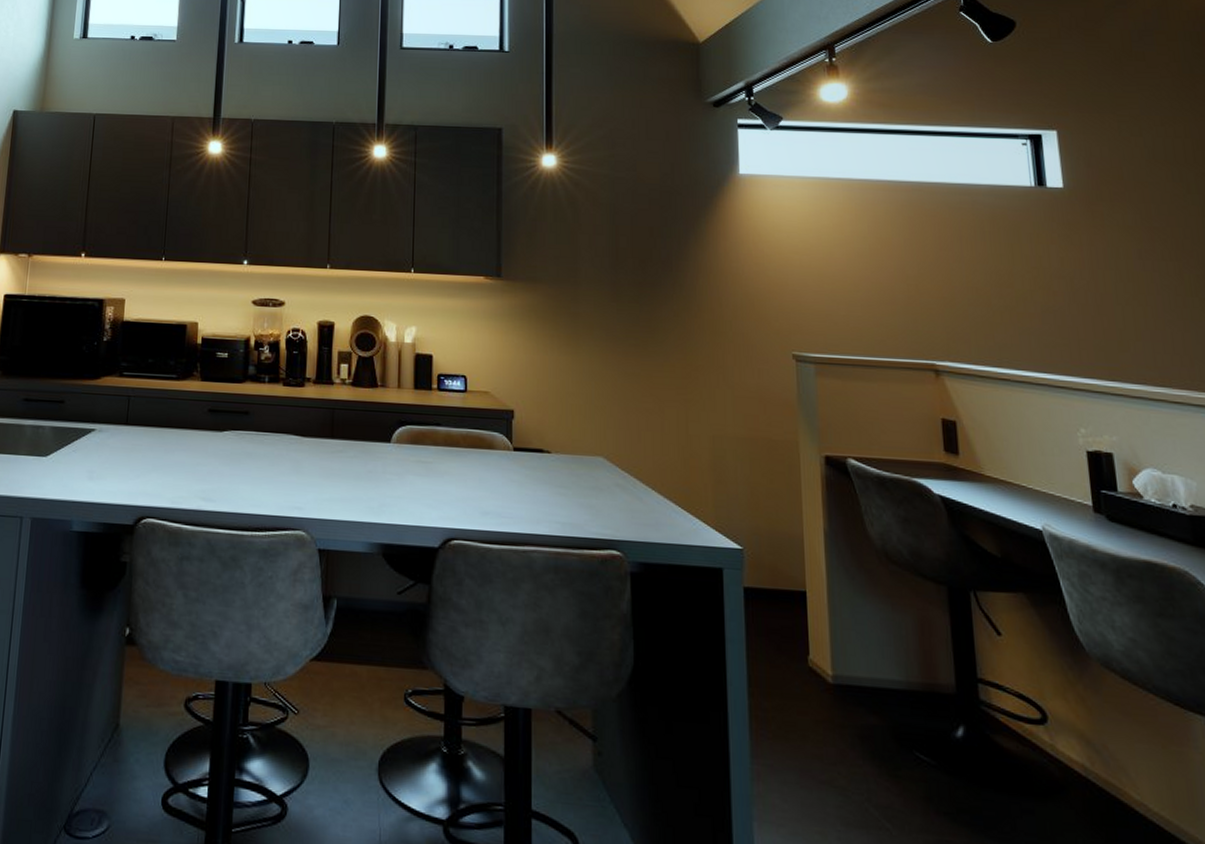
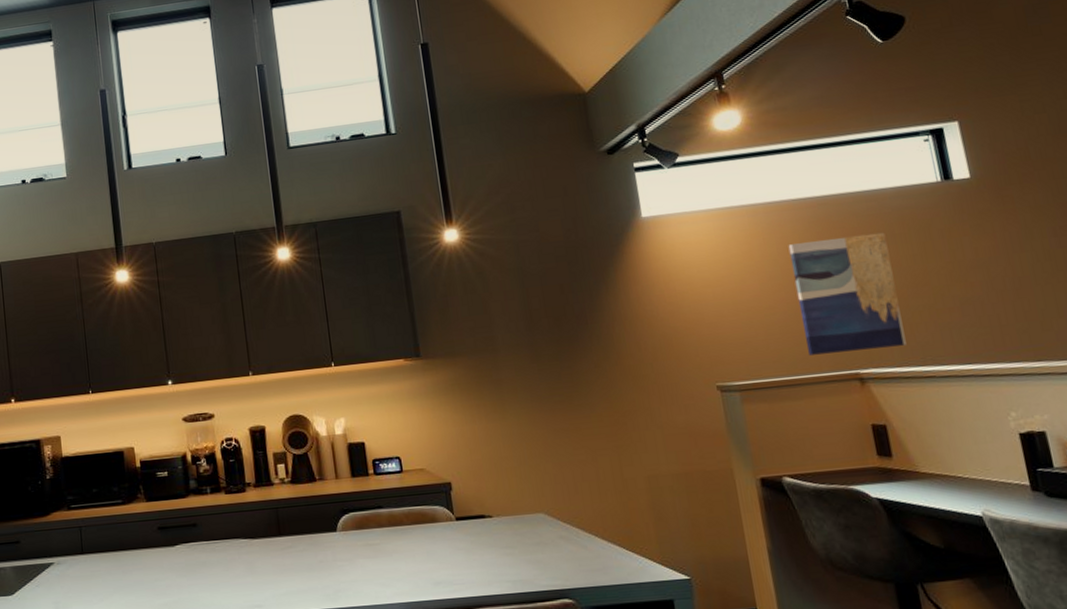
wall art: none [879,224,984,344] -> present [788,232,906,355]

